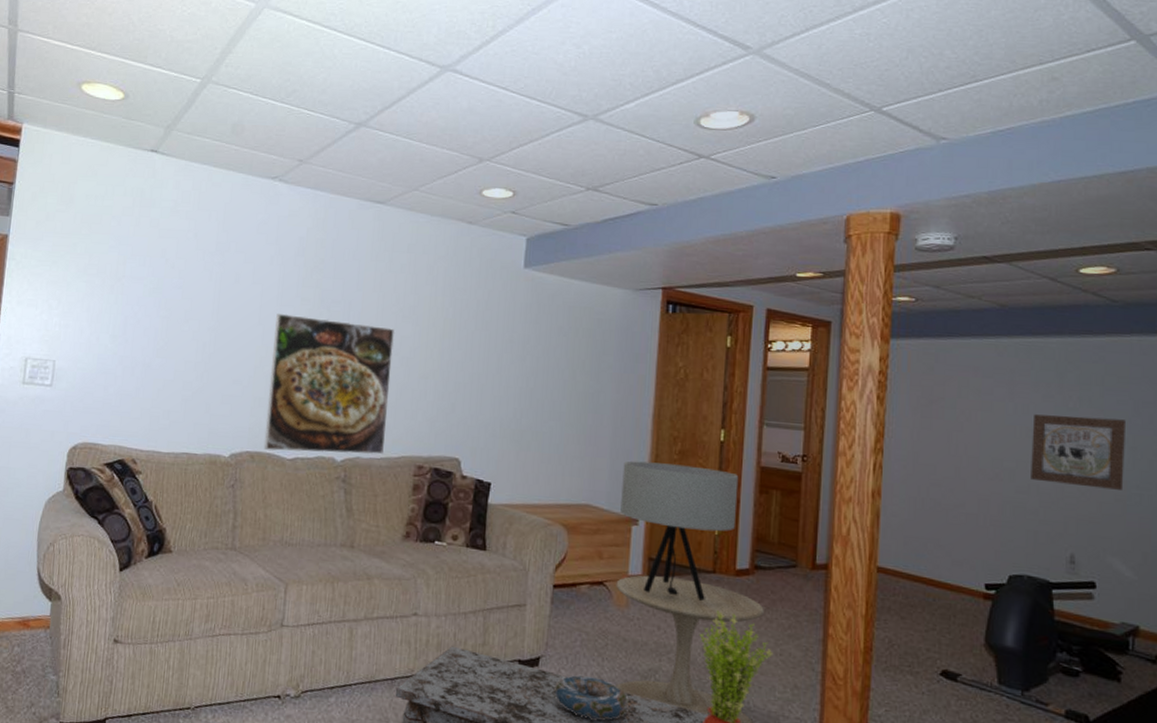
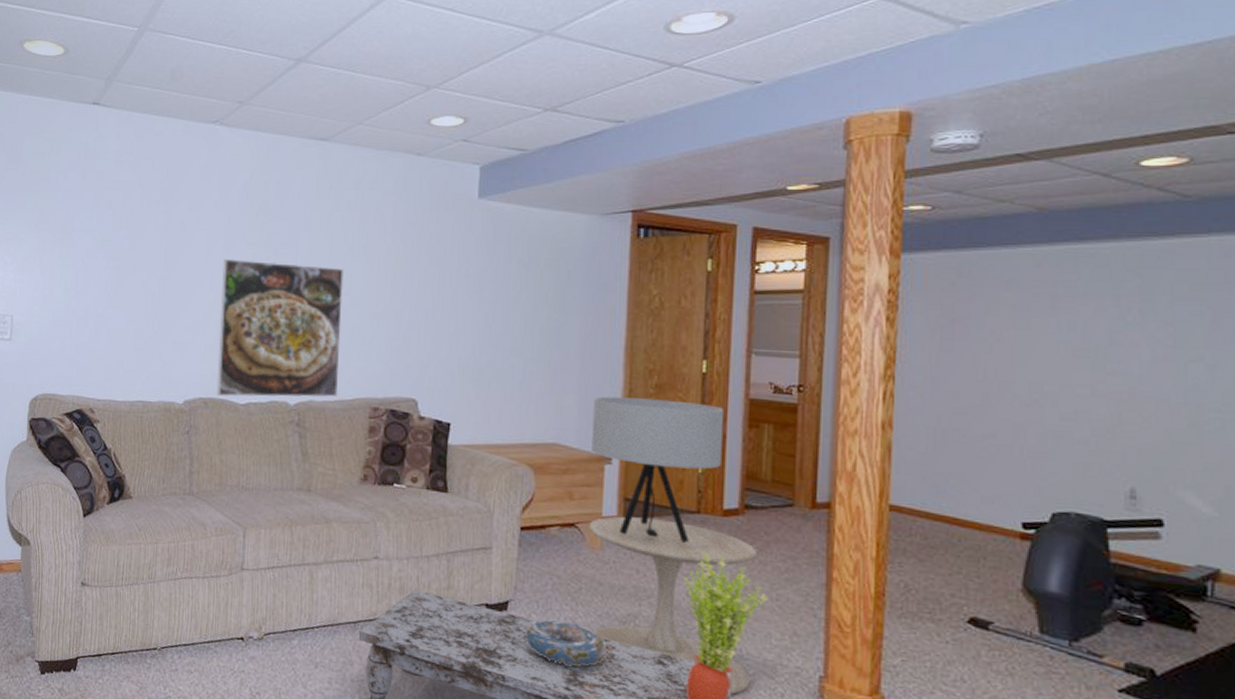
wall art: present [1031,414,1125,490] -> none [1079,331,1202,414]

